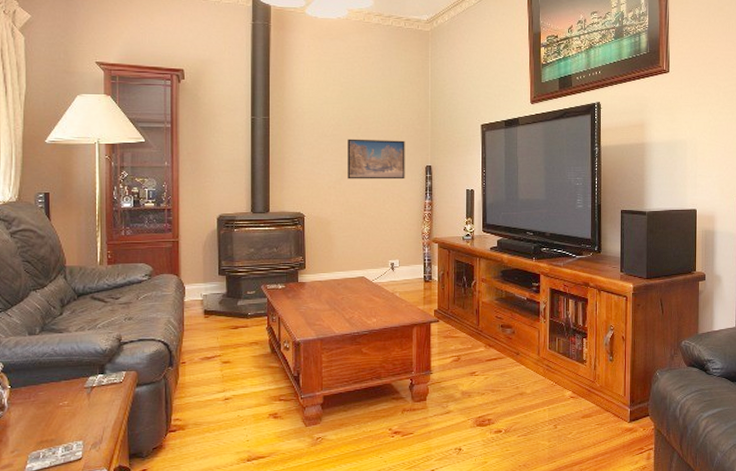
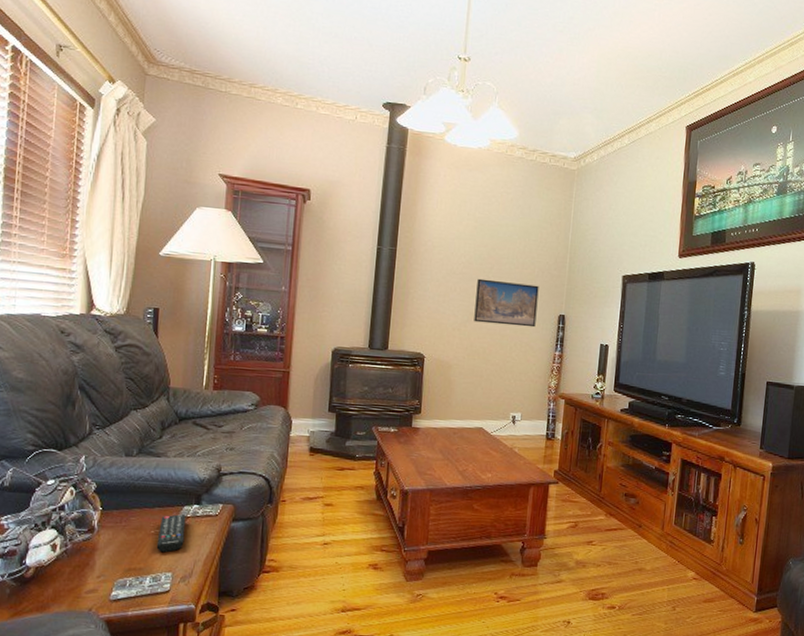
remote control: none [66,385,92,423] -> present [156,514,186,553]

